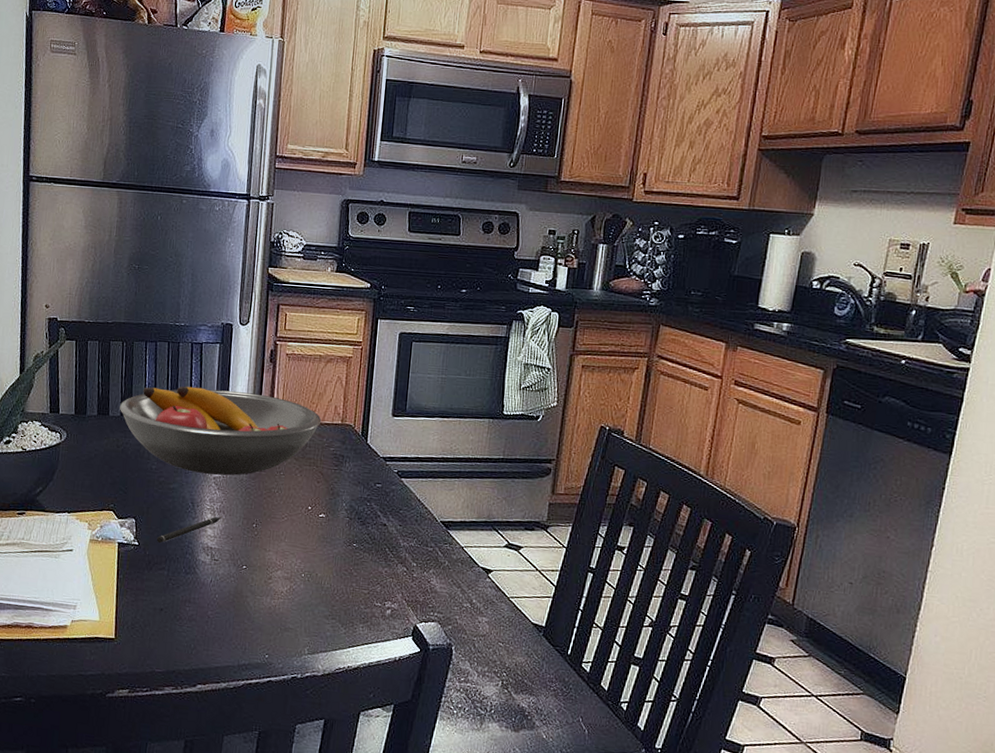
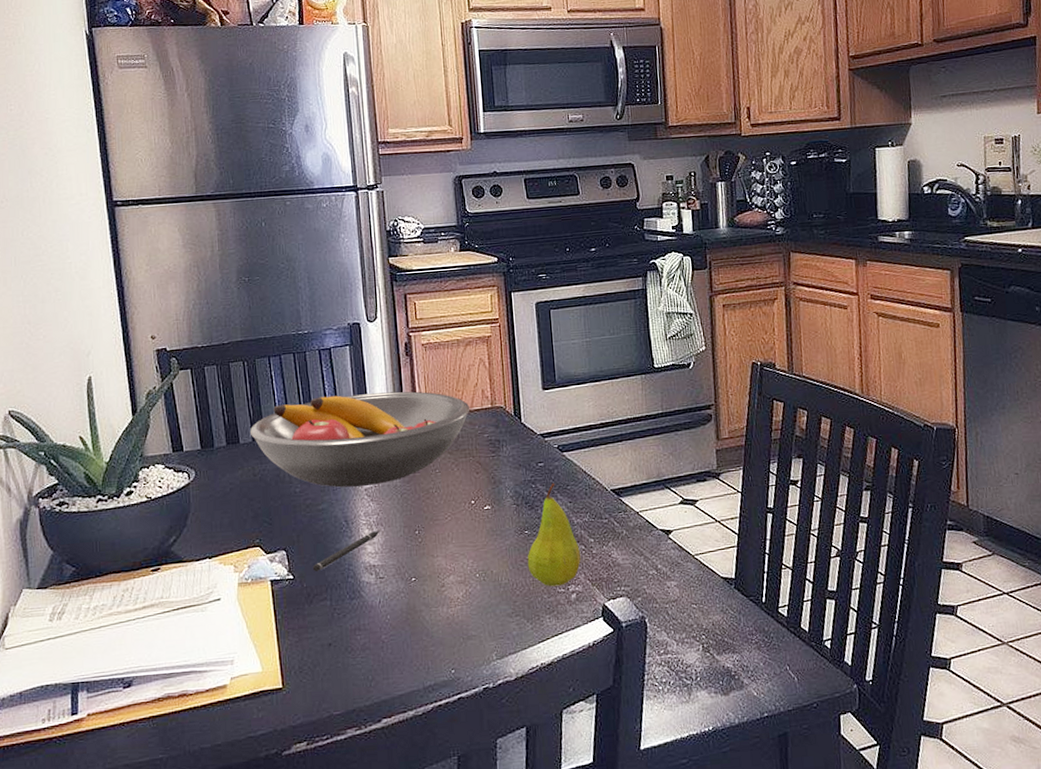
fruit: none [350,504,402,600] -> present [527,483,581,587]

